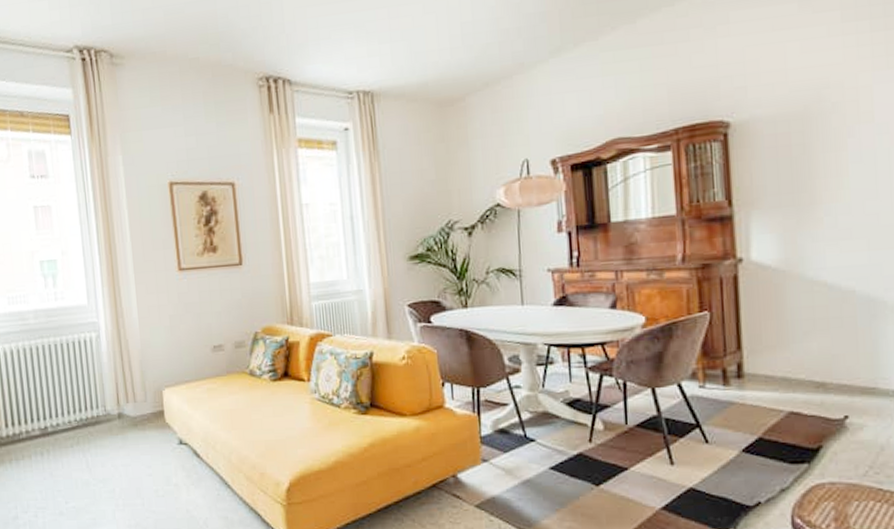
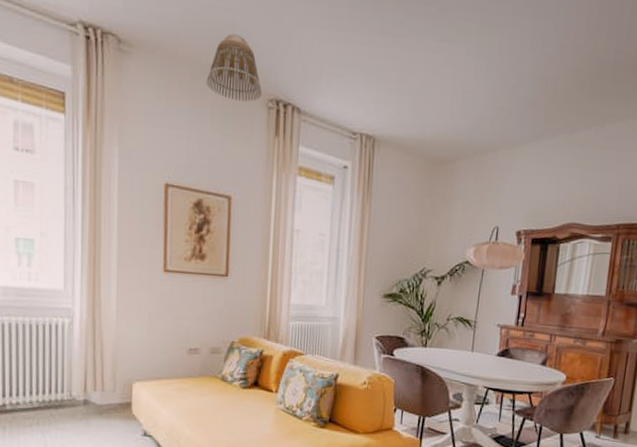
lamp shade: none [195,21,251,87] -> present [206,33,262,102]

